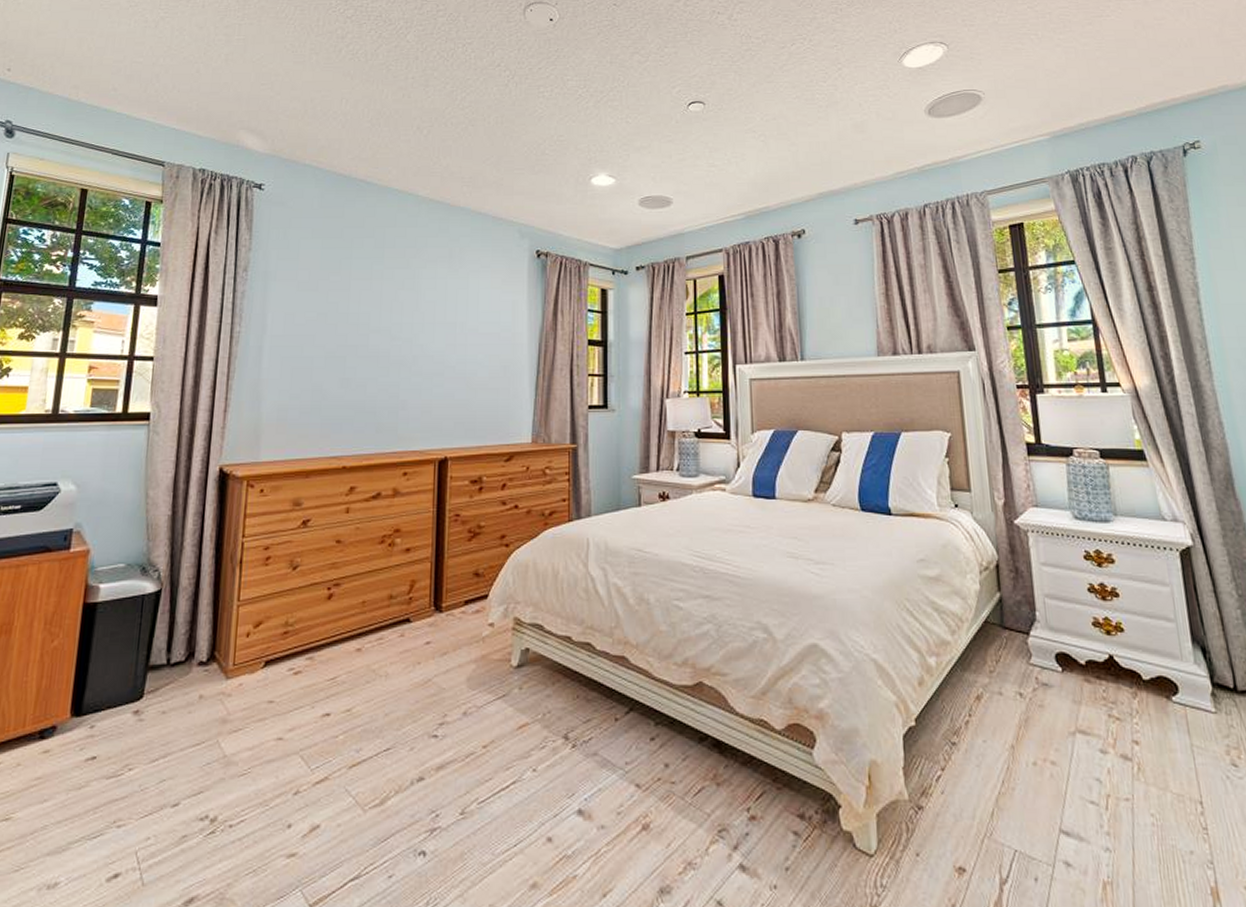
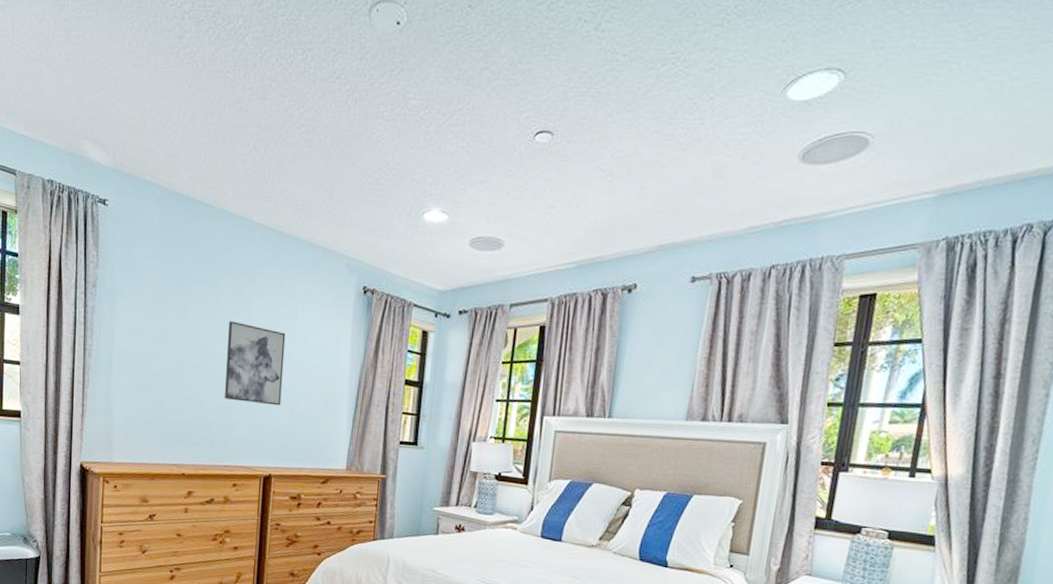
wall art: none [391,294,458,380] -> present [224,321,286,406]

